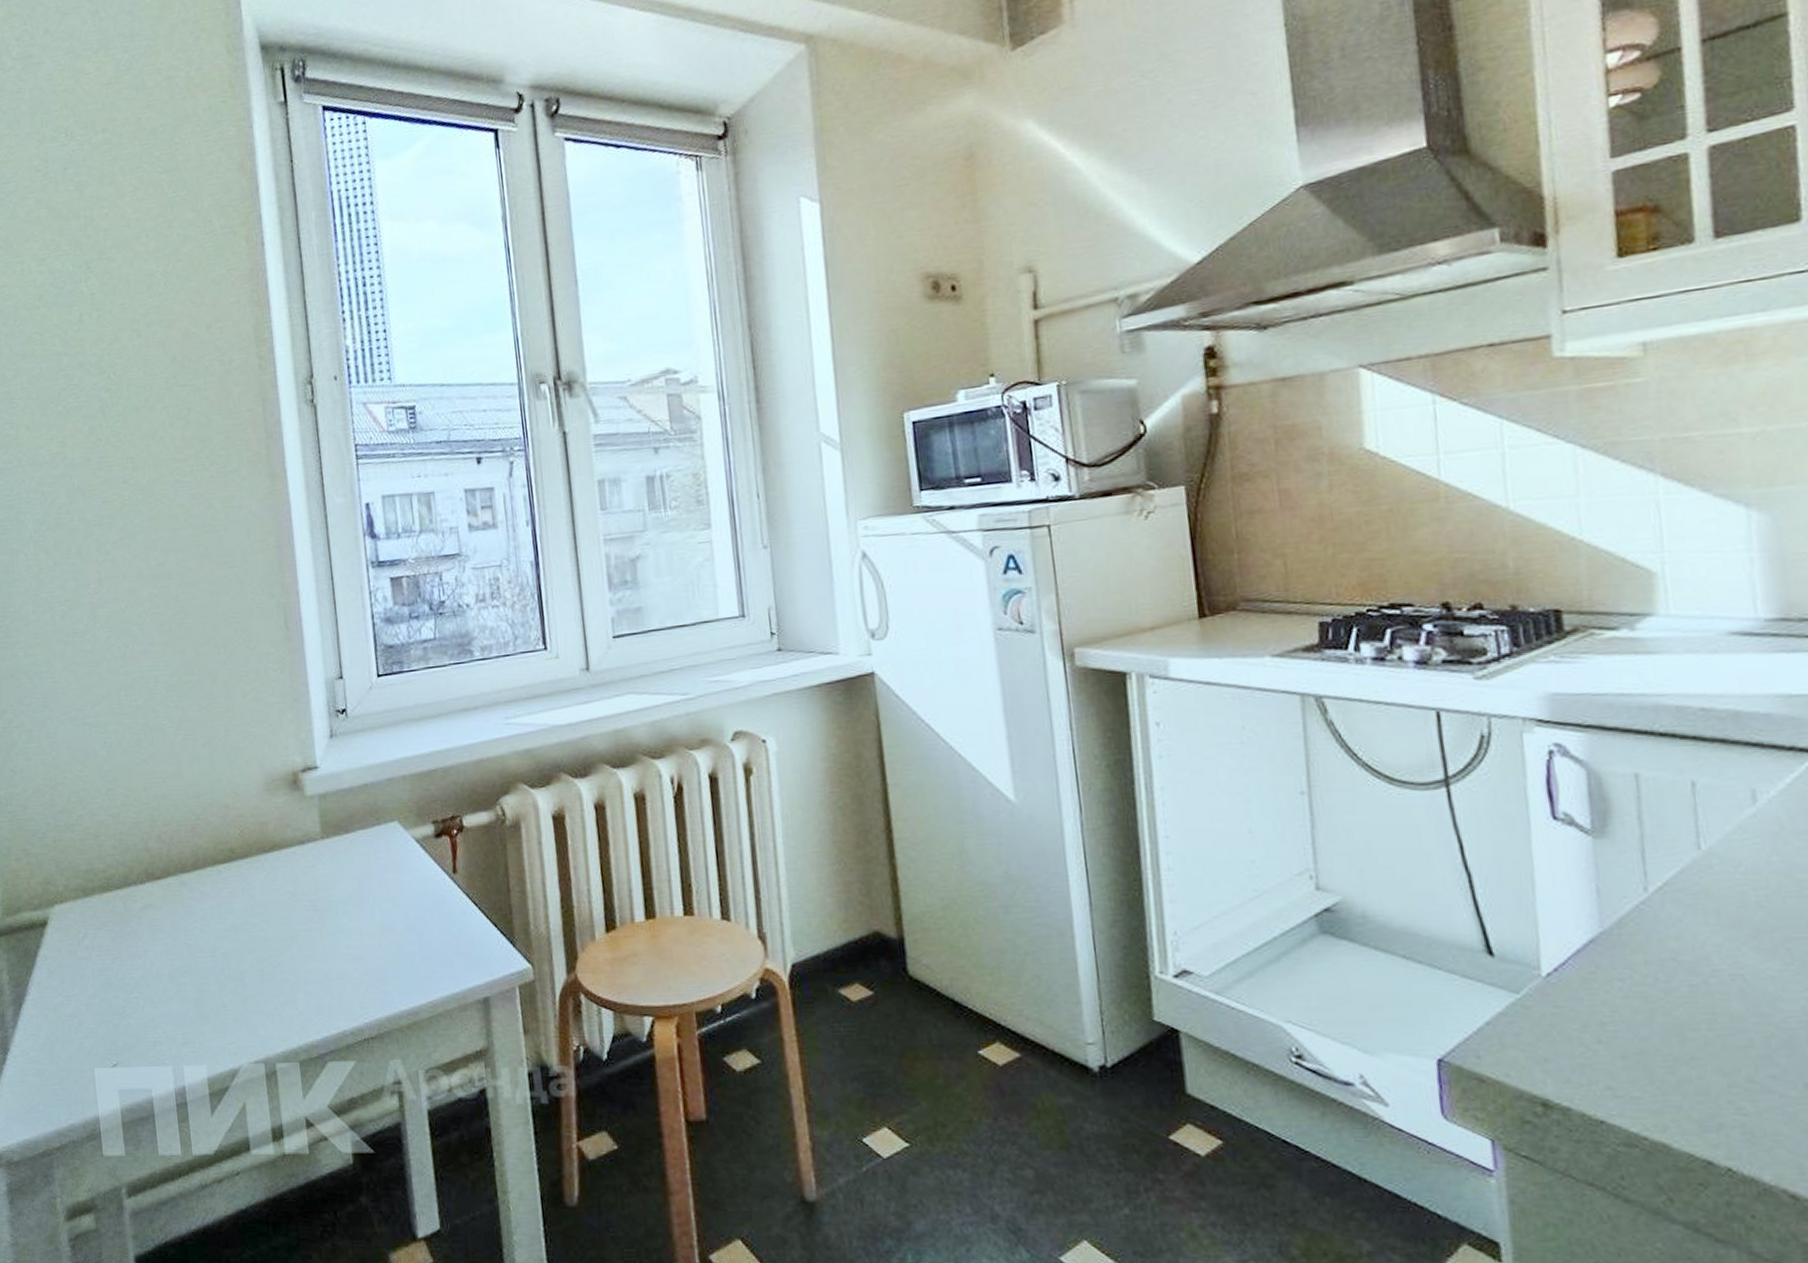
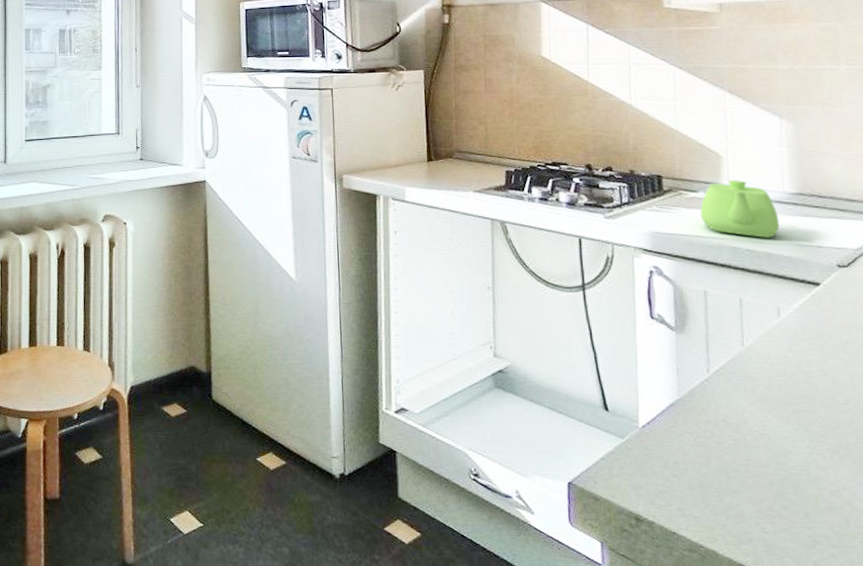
teapot: none [1623,606,1752,690] -> present [700,180,780,238]

